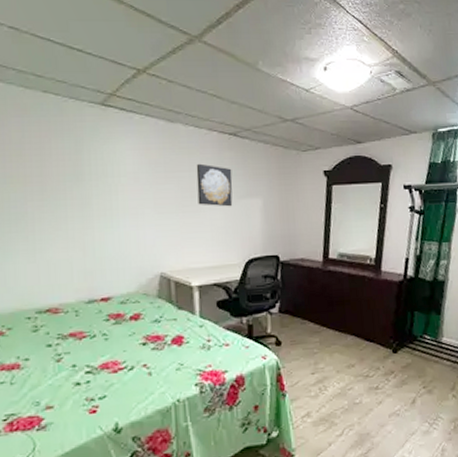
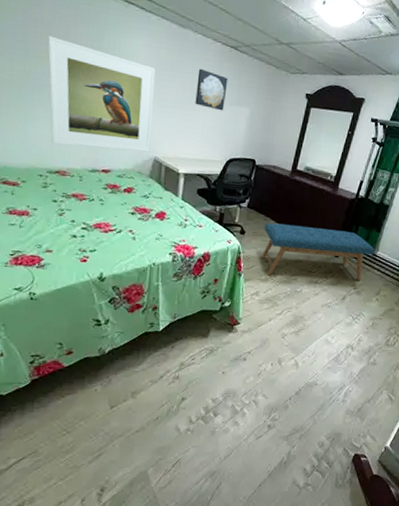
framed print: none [19,157,154,279] -> present [48,35,156,152]
bench: none [302,319,439,390] -> present [261,222,375,281]

